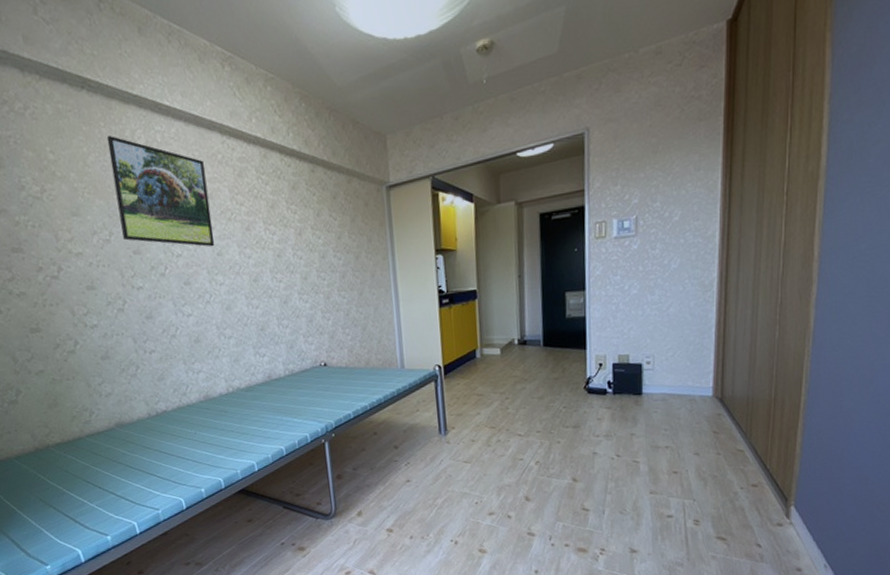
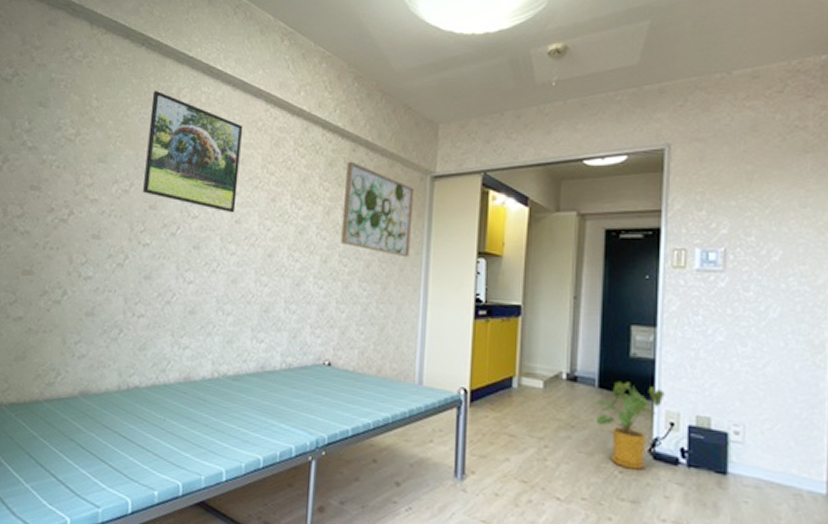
wall art: none [308,182,378,264] -> present [341,161,414,258]
house plant: none [540,337,594,404] -> present [593,381,665,470]

